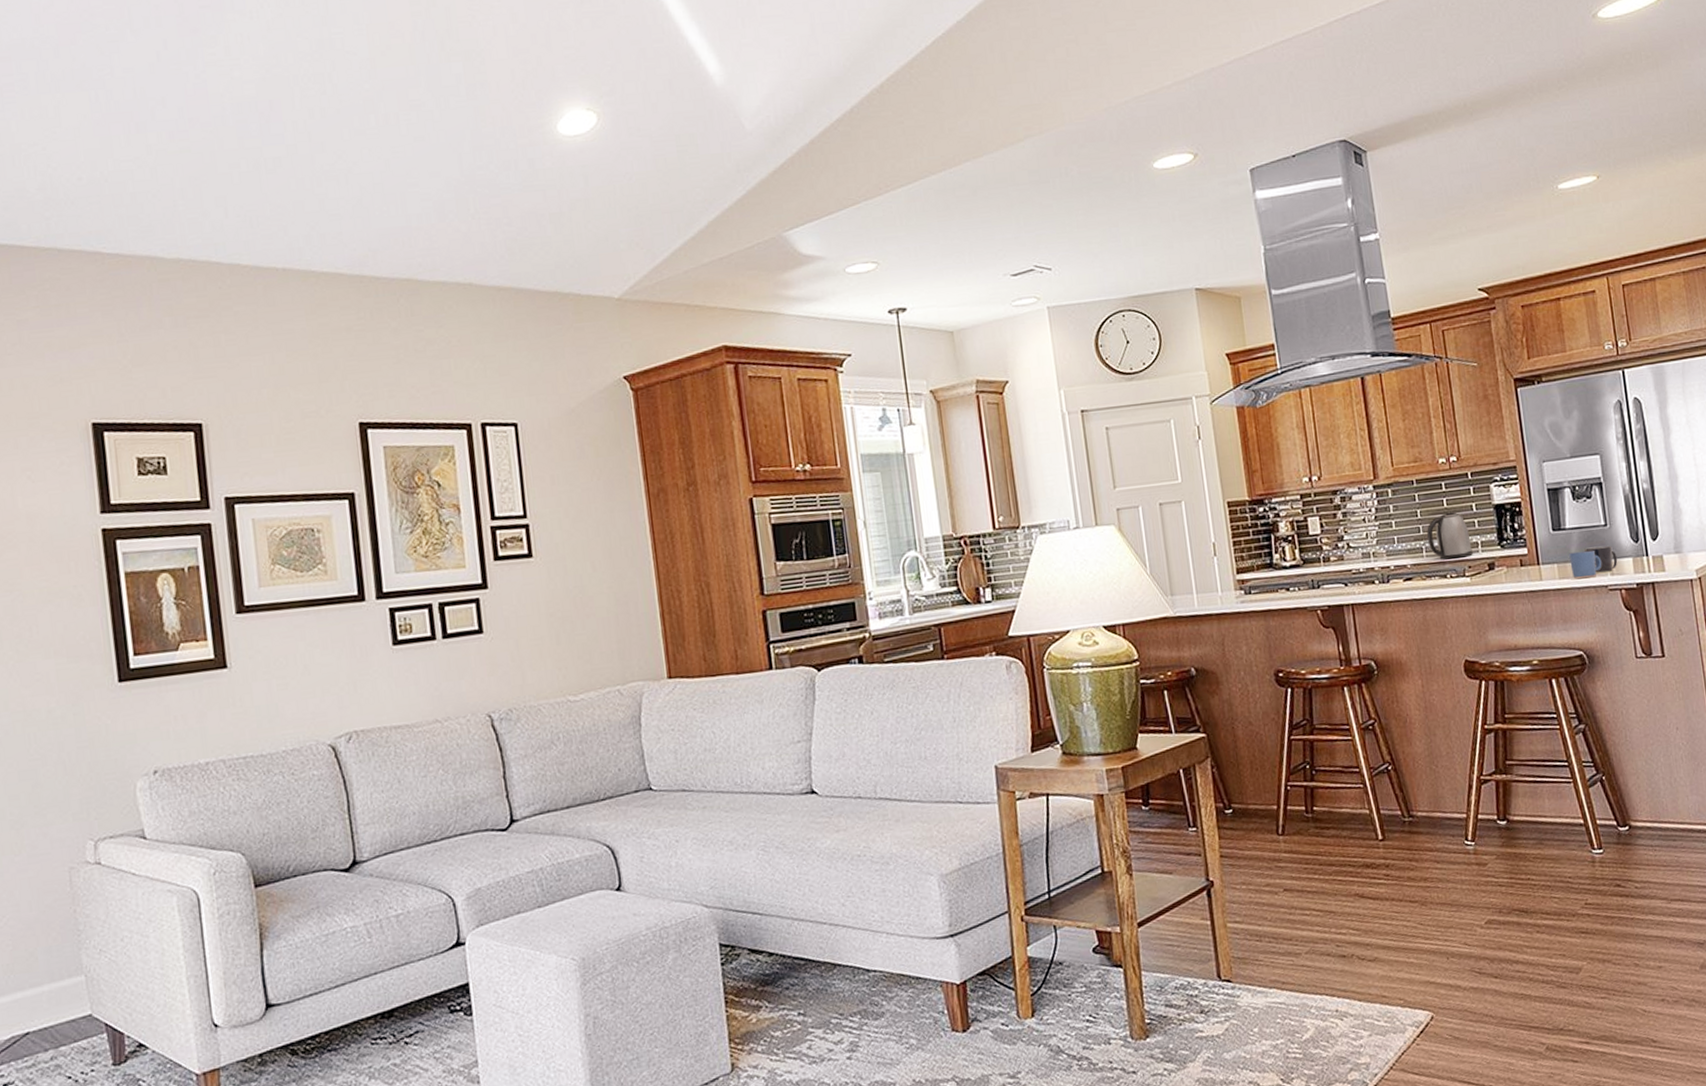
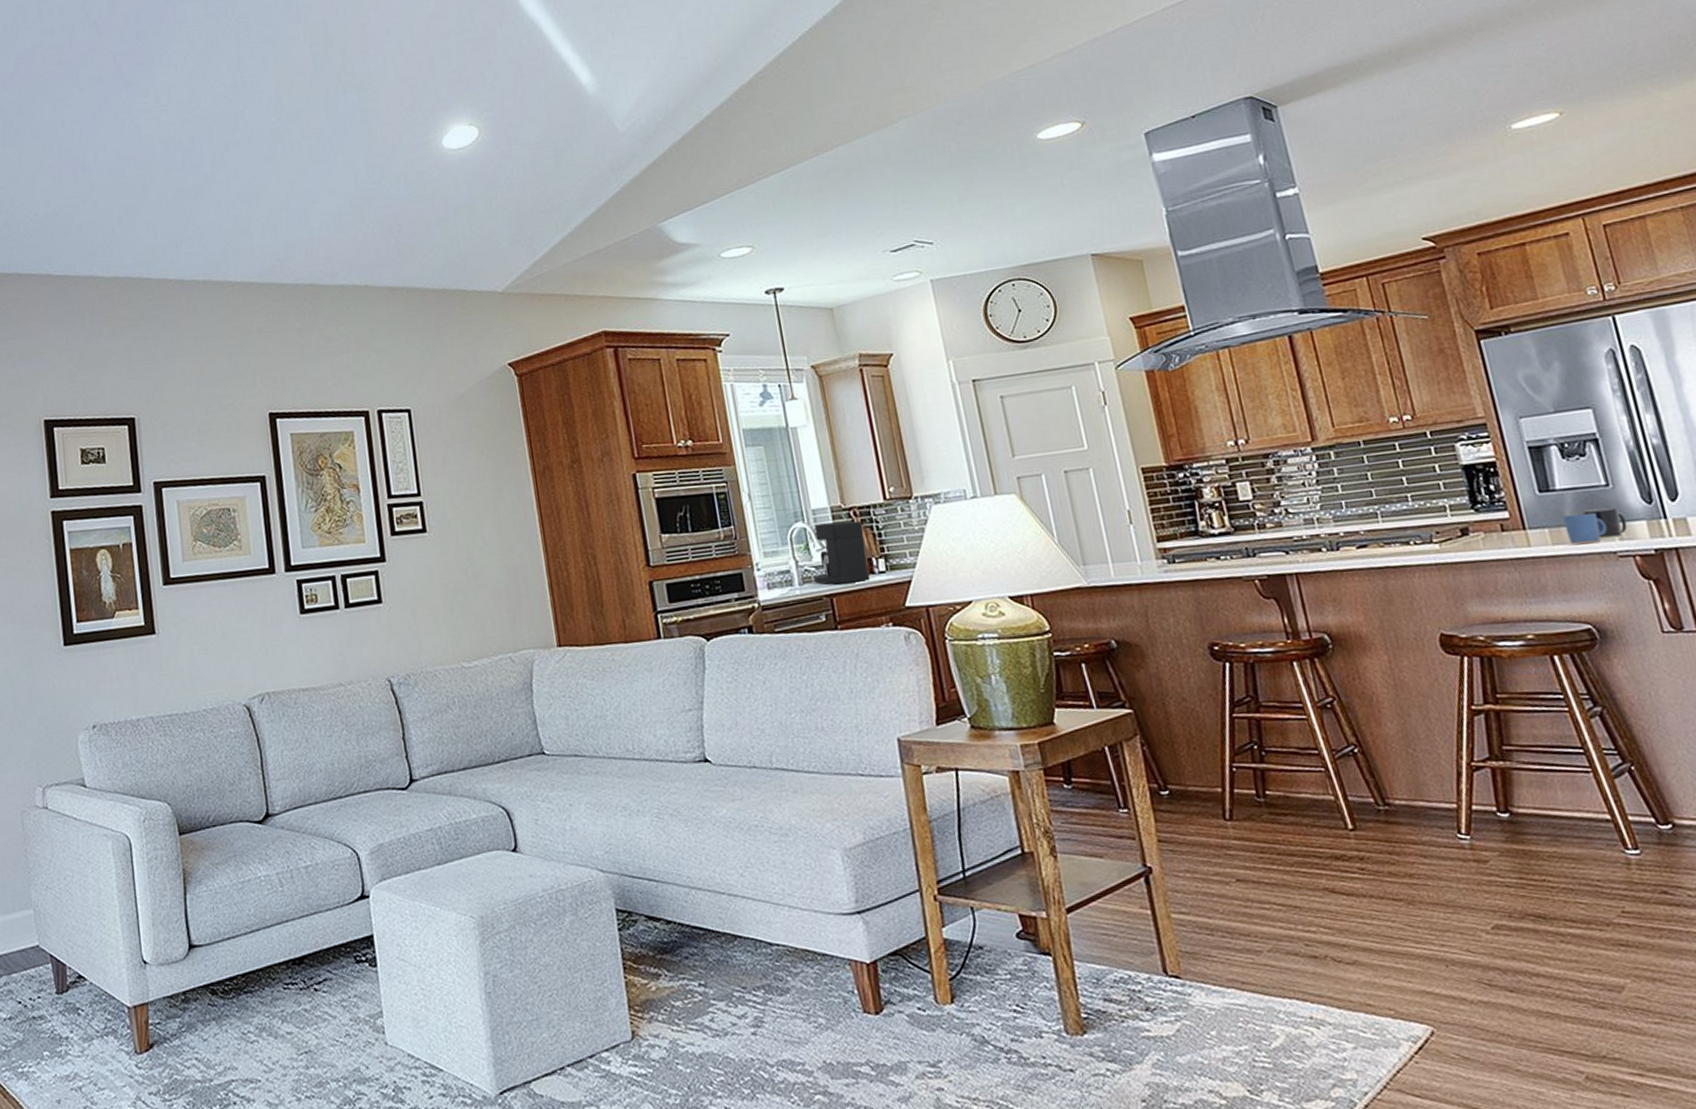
coffee maker: none [924,550,977,614] -> present [814,520,871,585]
kettle: present [1427,512,1473,560] -> none [1380,473,1440,525]

